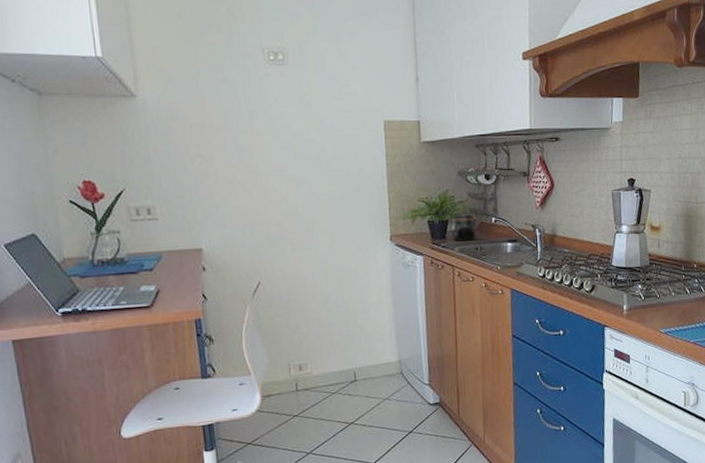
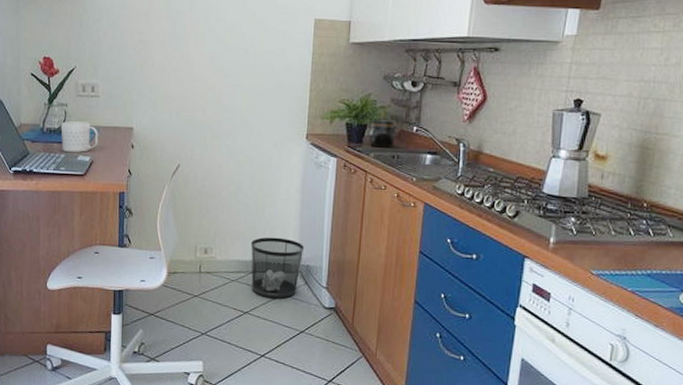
mug: none [114,248,164,284] -> present [60,121,99,153]
waste bin: none [346,342,403,405] -> present [250,237,305,299]

